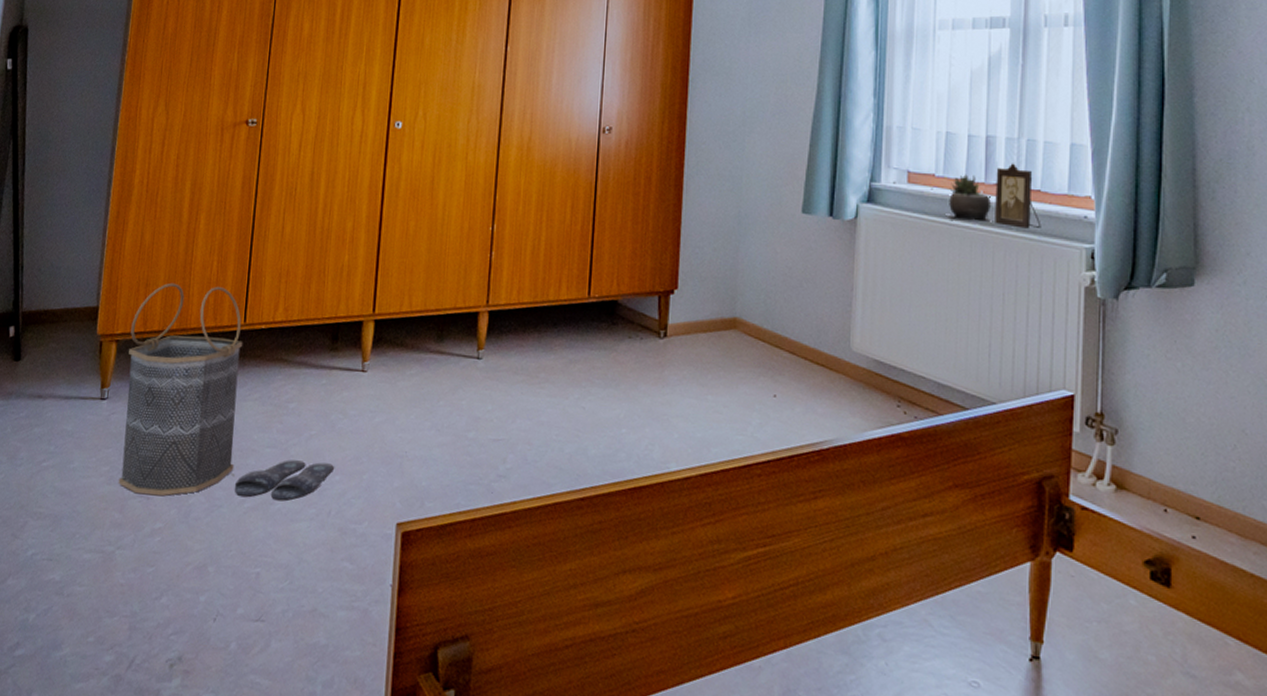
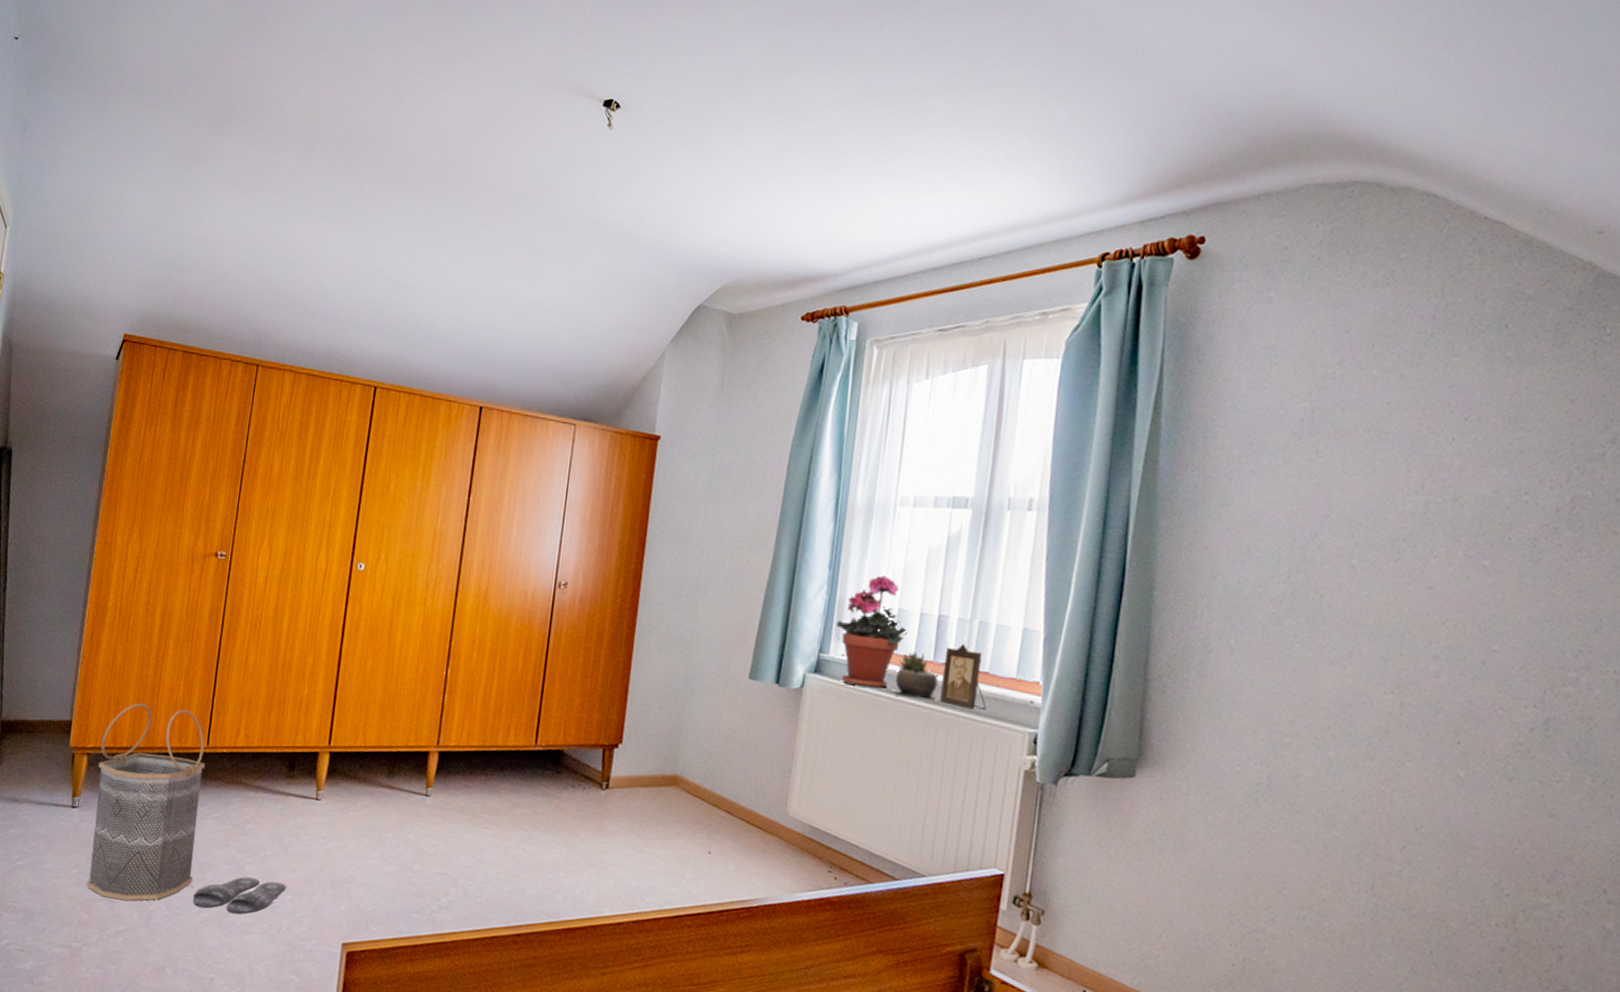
potted plant: none [885,99,956,215] -> present [836,575,907,689]

